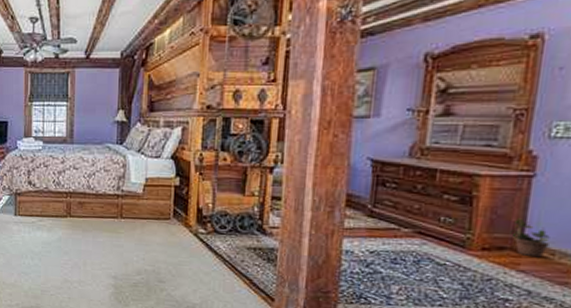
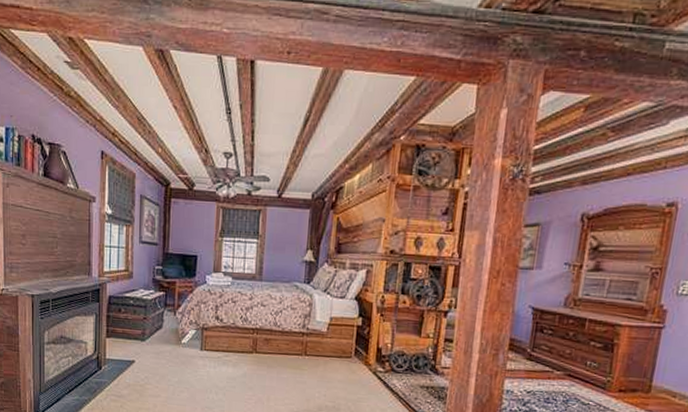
potted plant: present [510,218,550,258] -> none [642,364,673,399]

